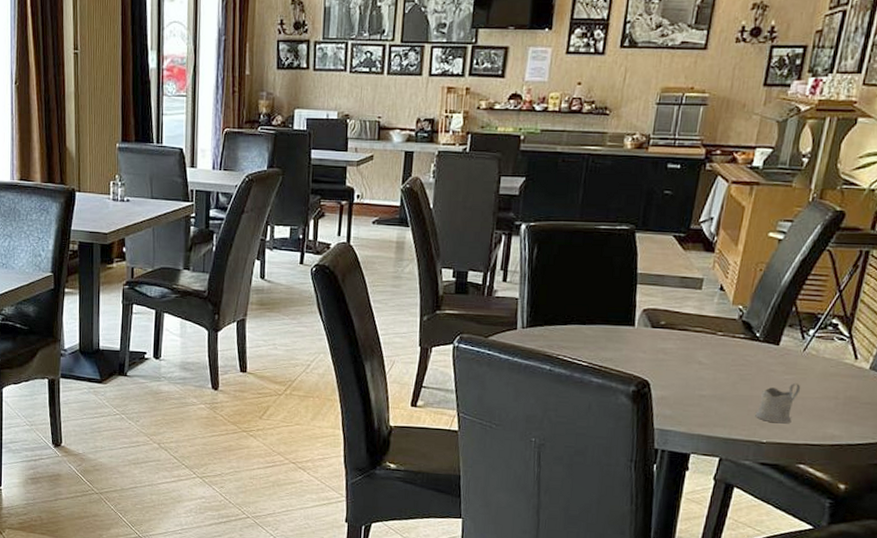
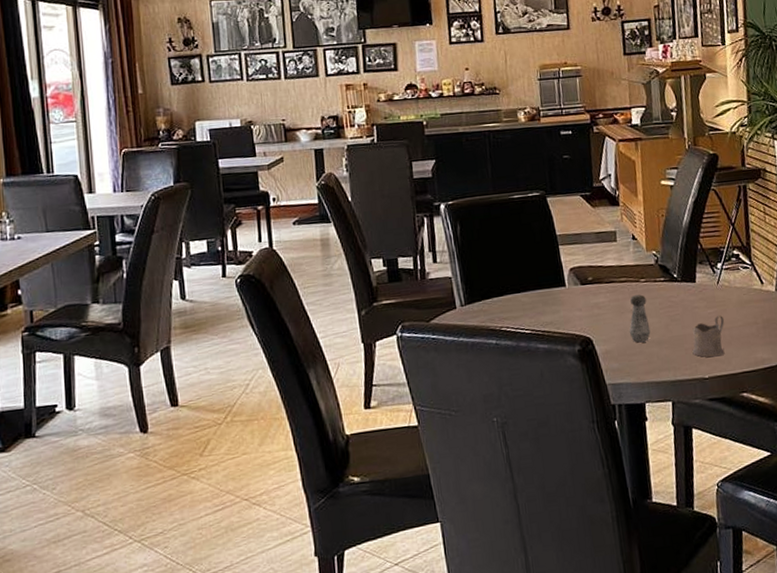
salt shaker: none [691,347,719,395] -> present [629,294,651,343]

